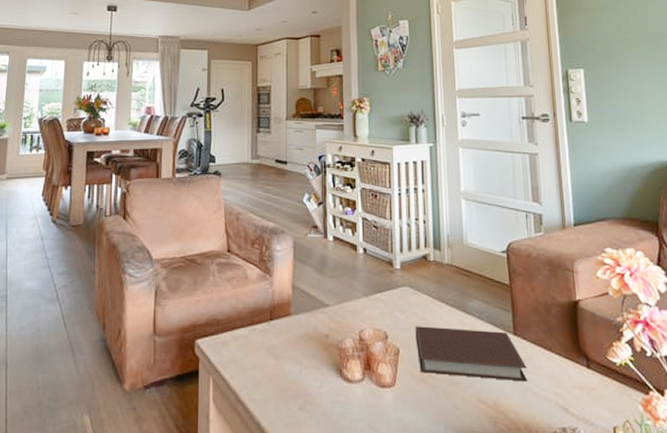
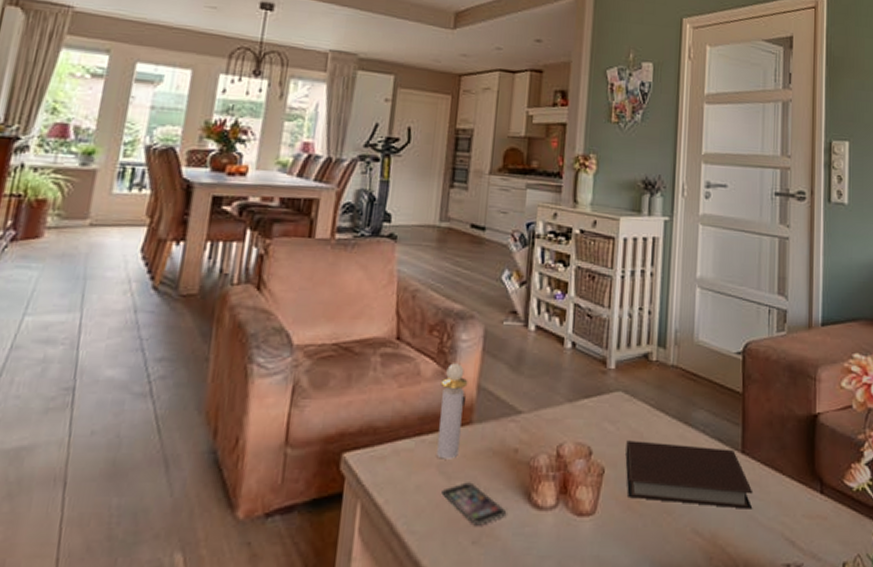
perfume bottle: none [264,268,285,343] -> present [437,363,468,459]
smartphone: none [272,361,323,394] -> present [441,482,506,524]

